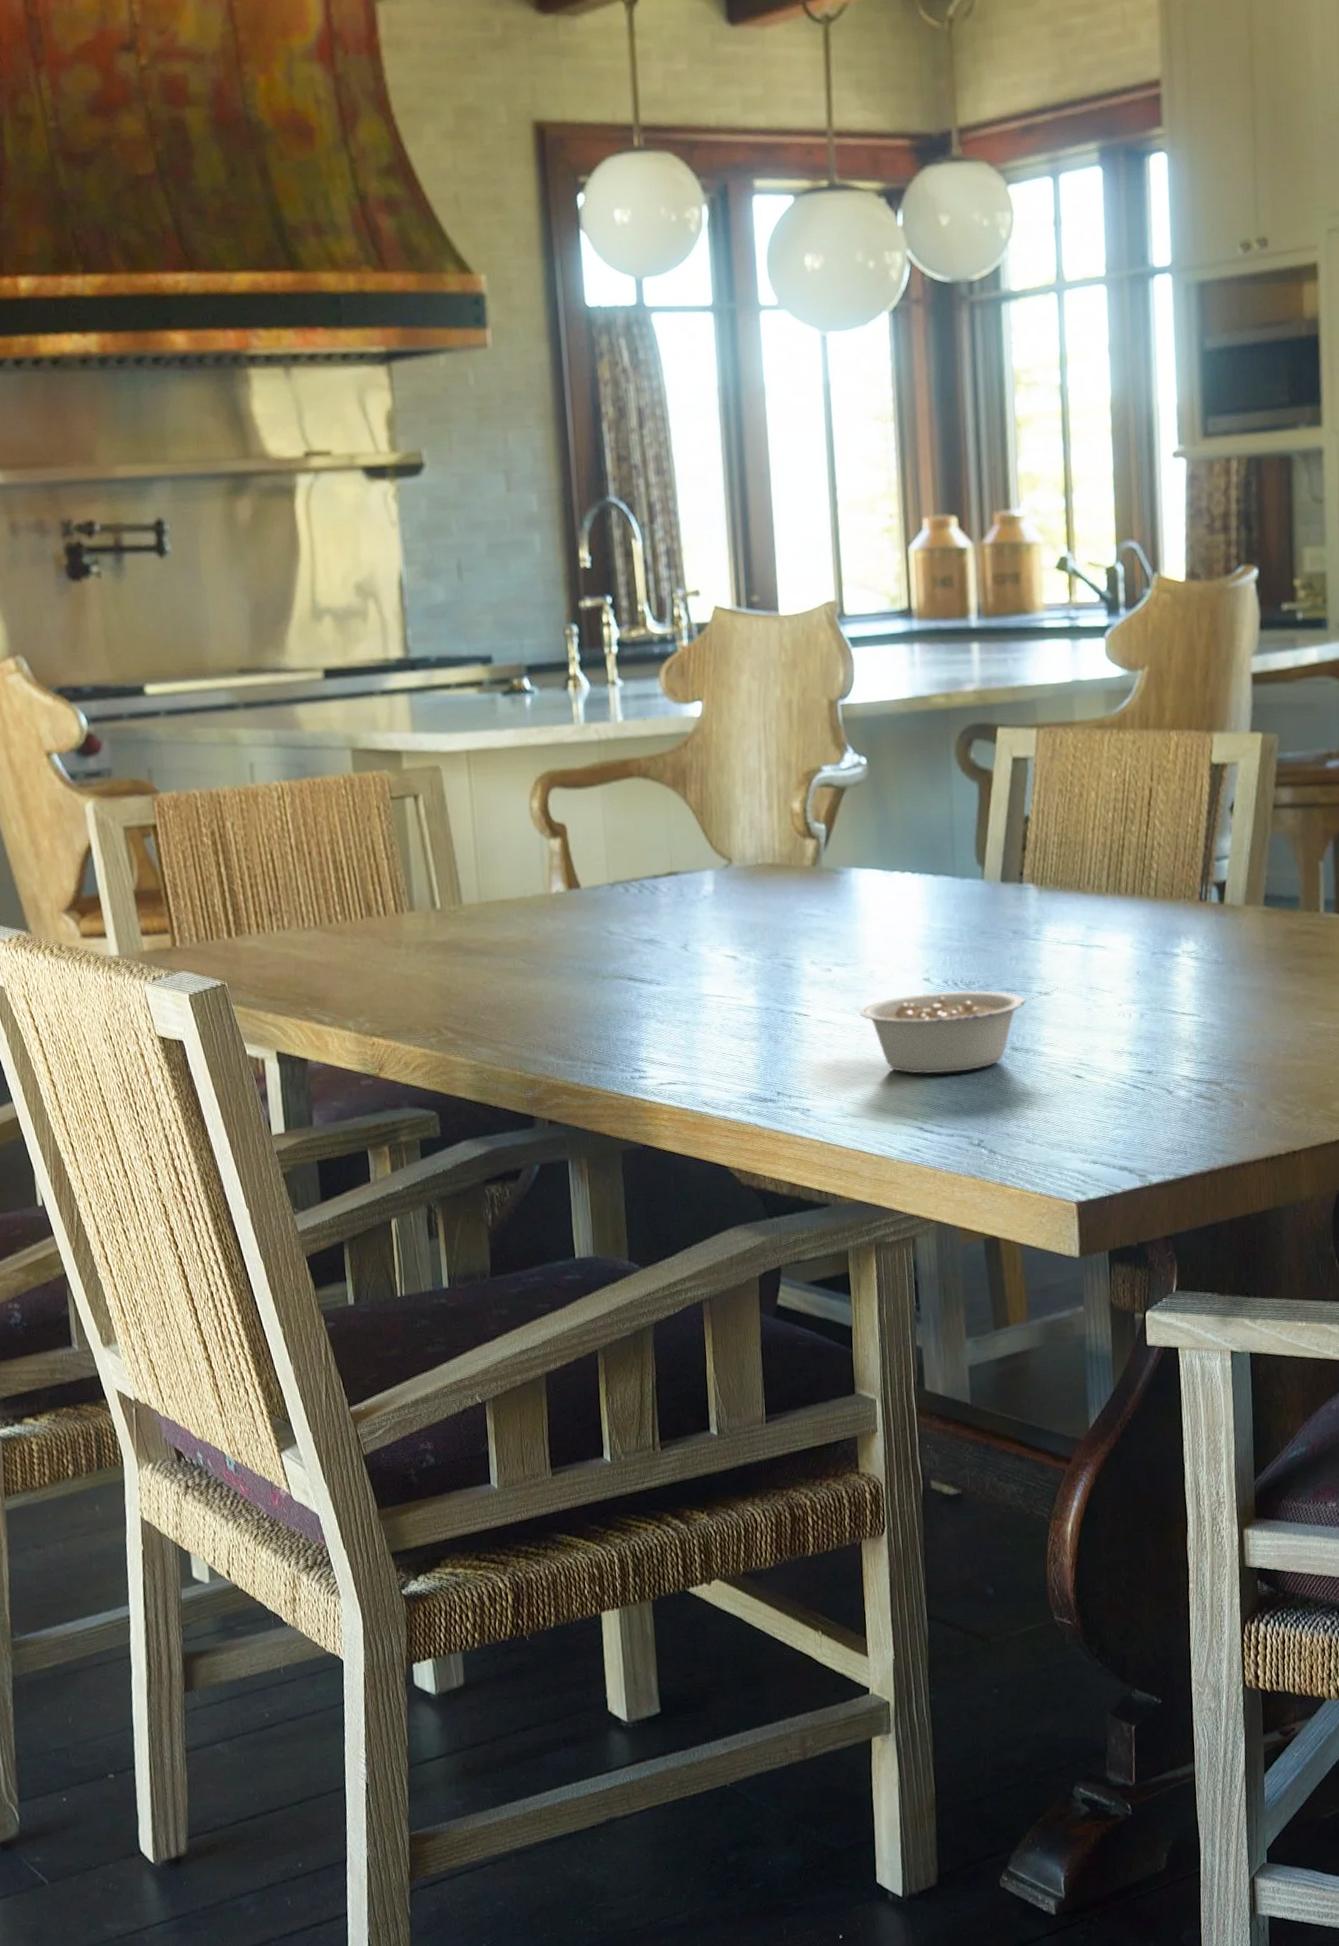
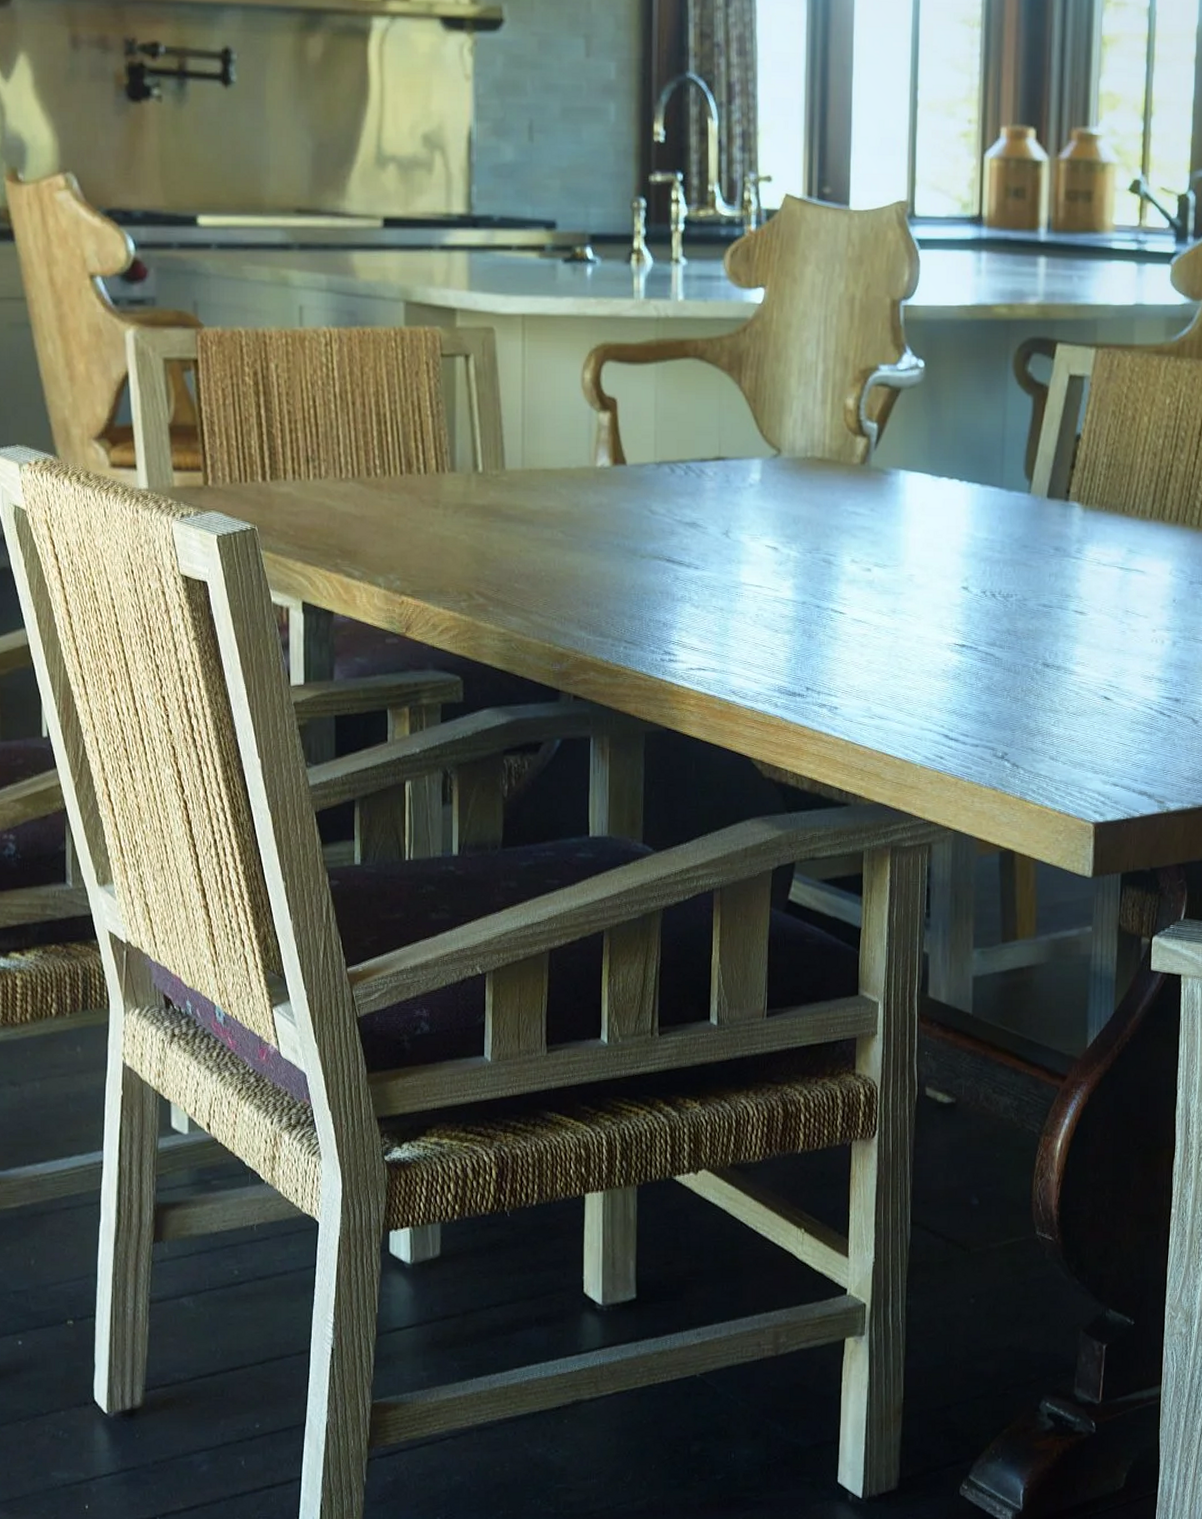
legume: present [860,987,1058,1074] -> none [896,601,1094,683]

